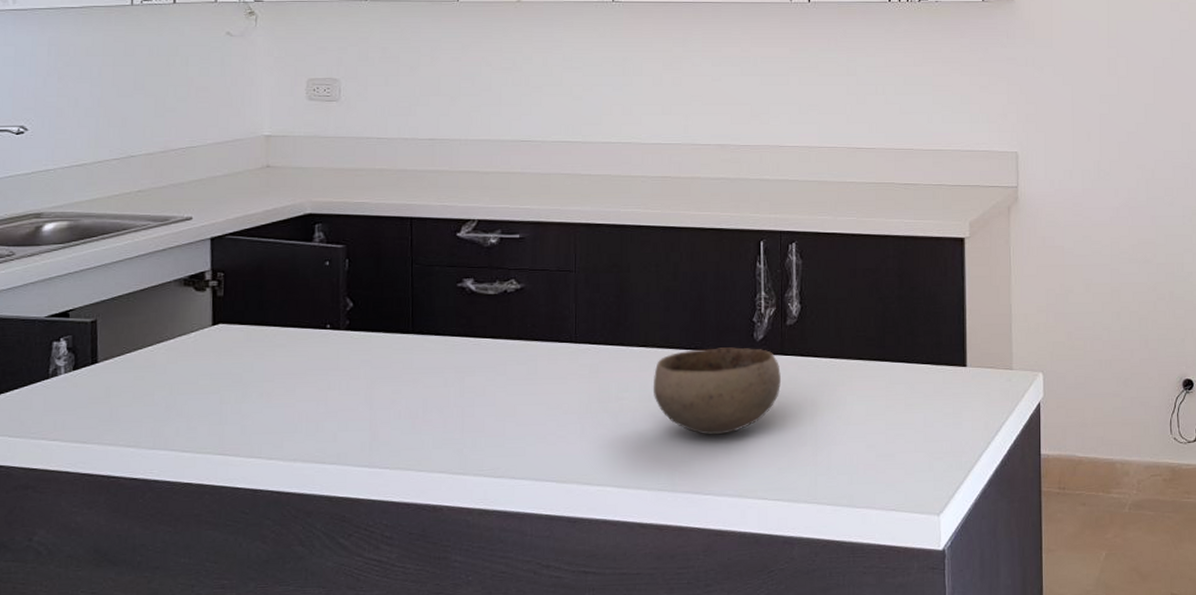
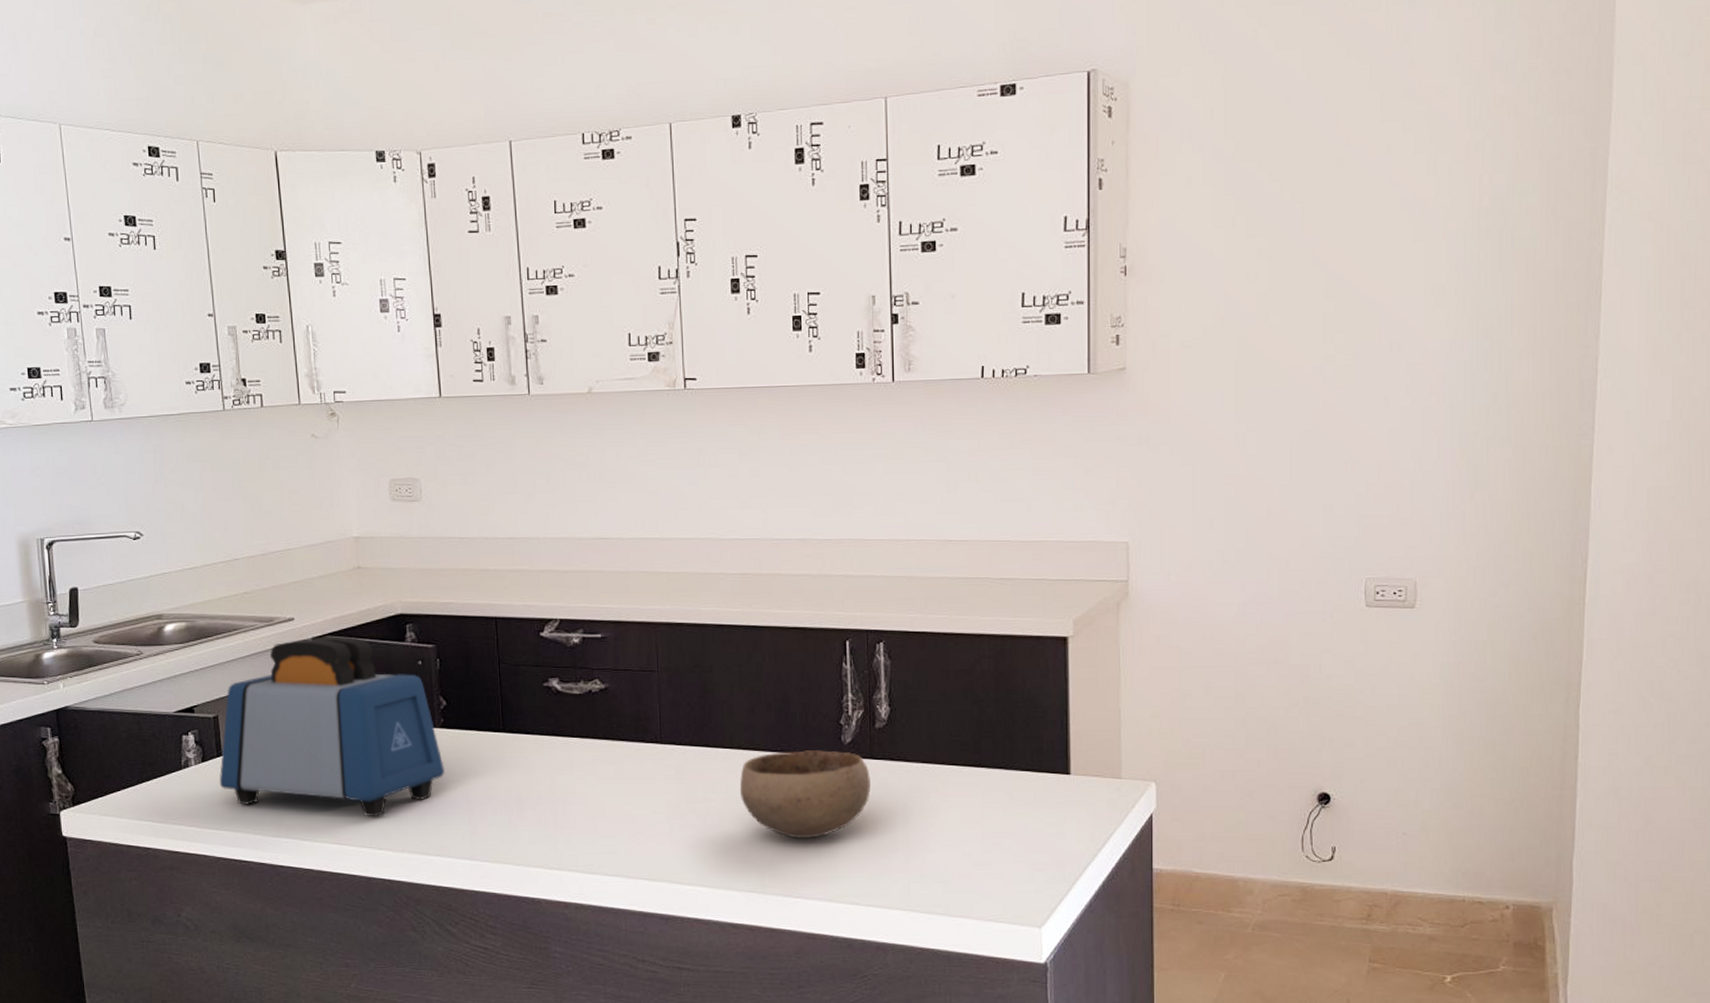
toaster: none [91,235,347,425] -> present [219,635,445,817]

